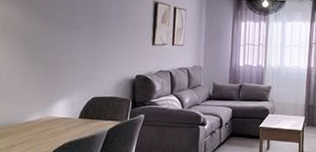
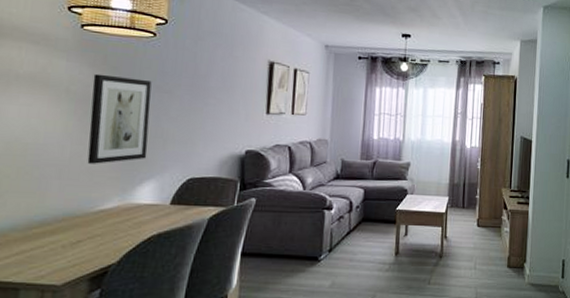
wall art: none [18,14,65,85] -> present [87,73,152,164]

